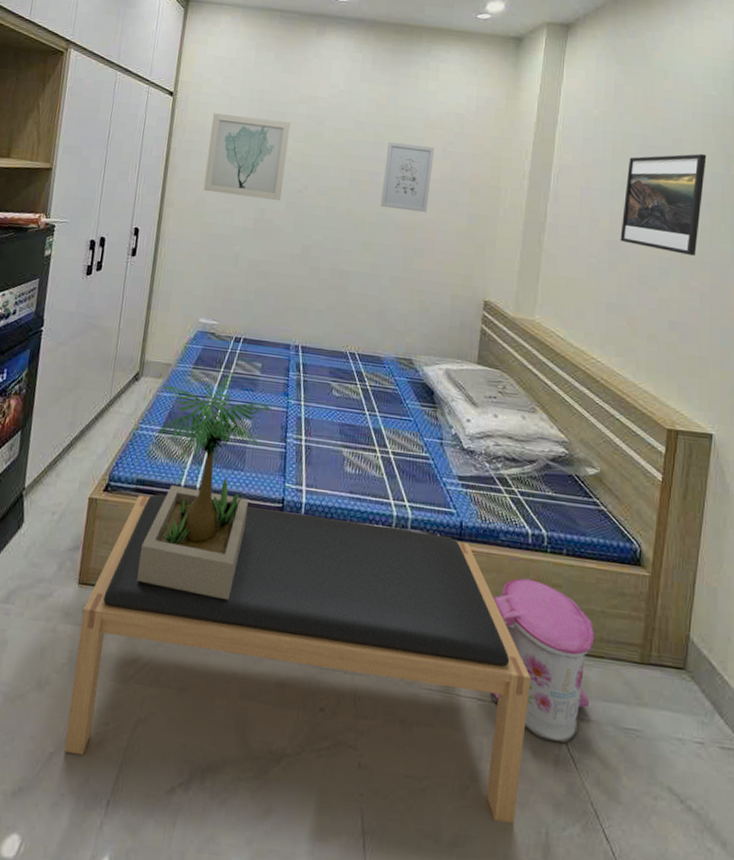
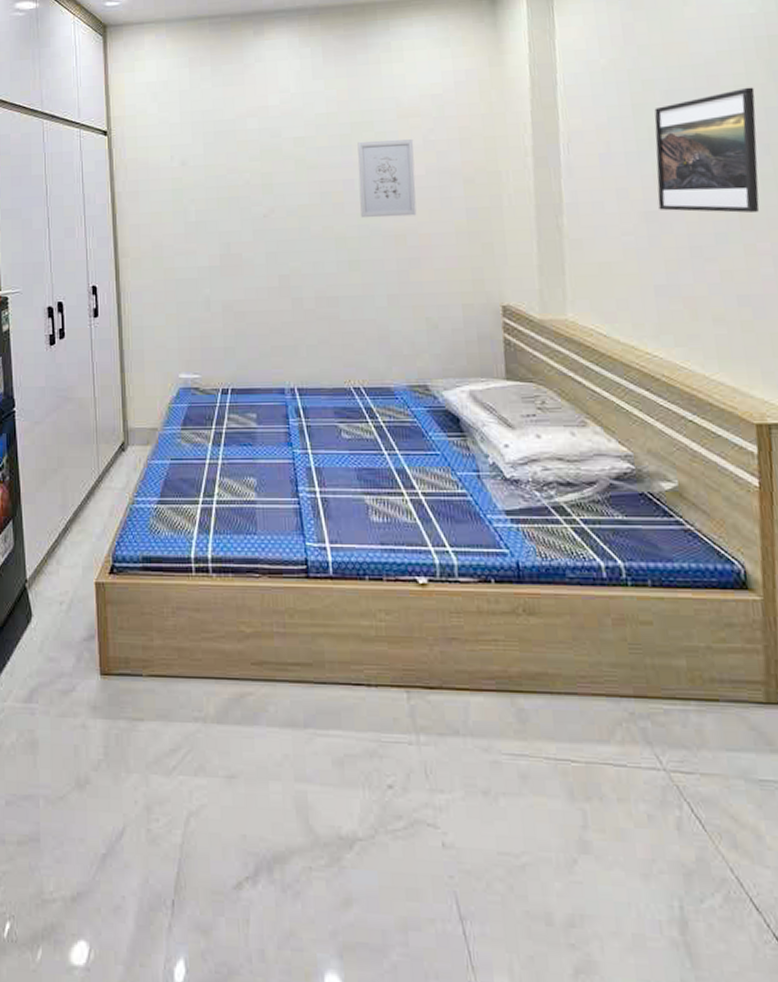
bench: present [63,494,531,824] -> none [109,570,640,899]
potted plant: present [137,372,272,601] -> none [155,428,277,677]
wall art: present [203,113,291,200] -> none [155,140,246,234]
trash can: present [491,578,595,744] -> none [571,619,710,803]

